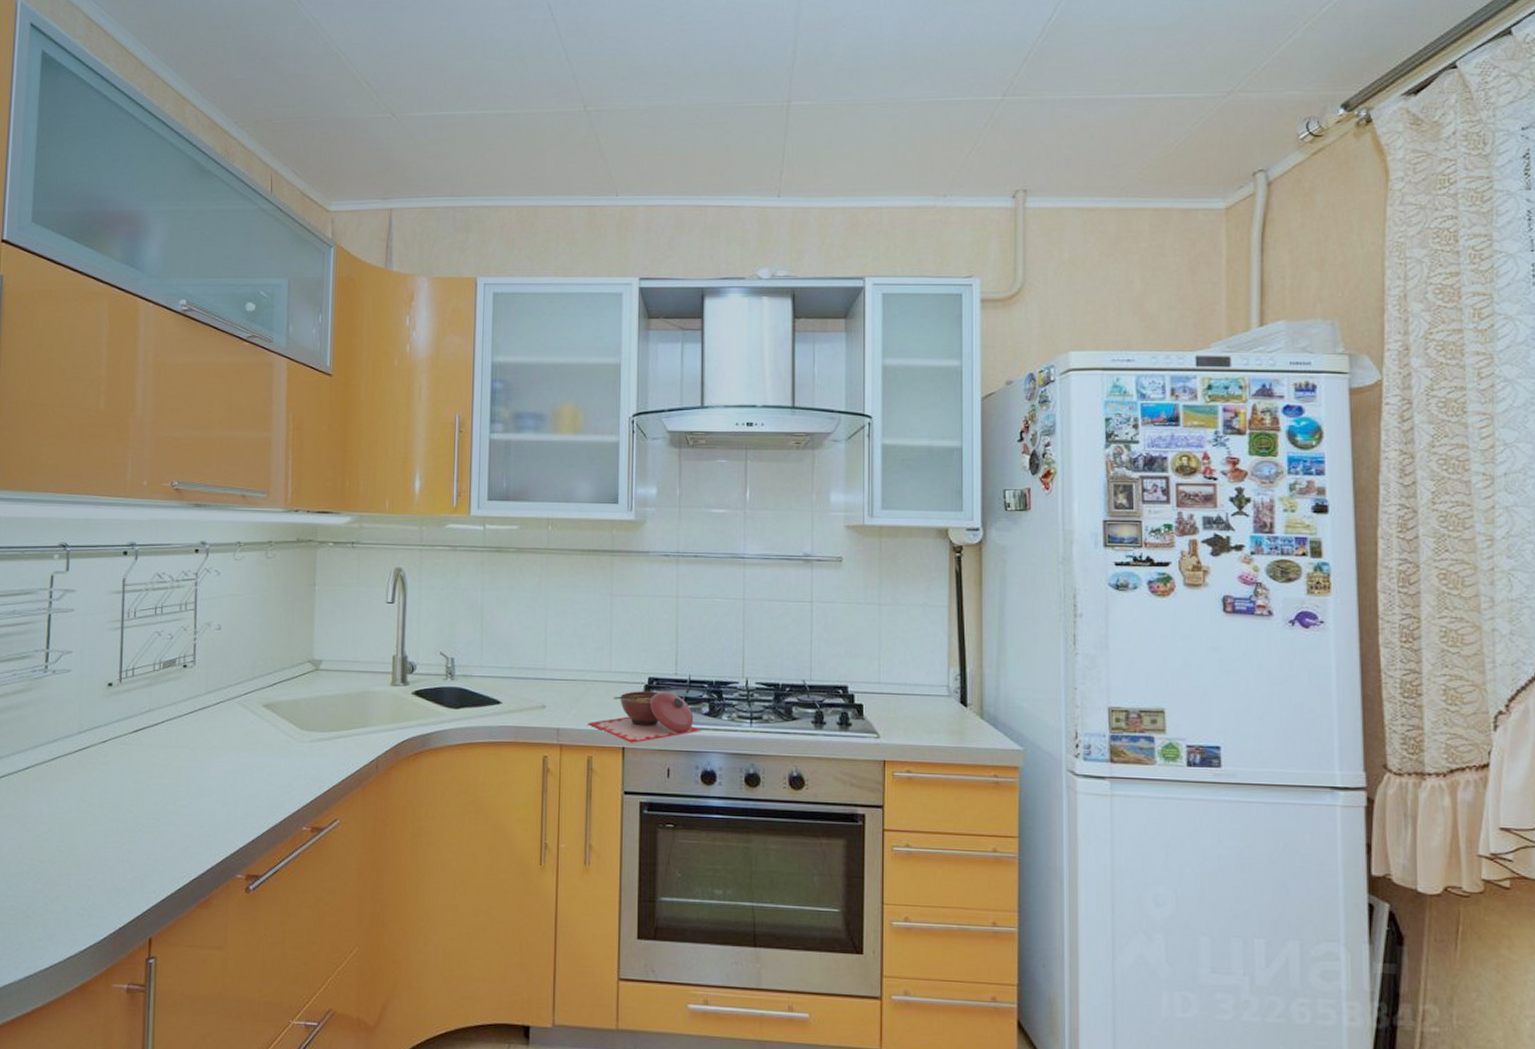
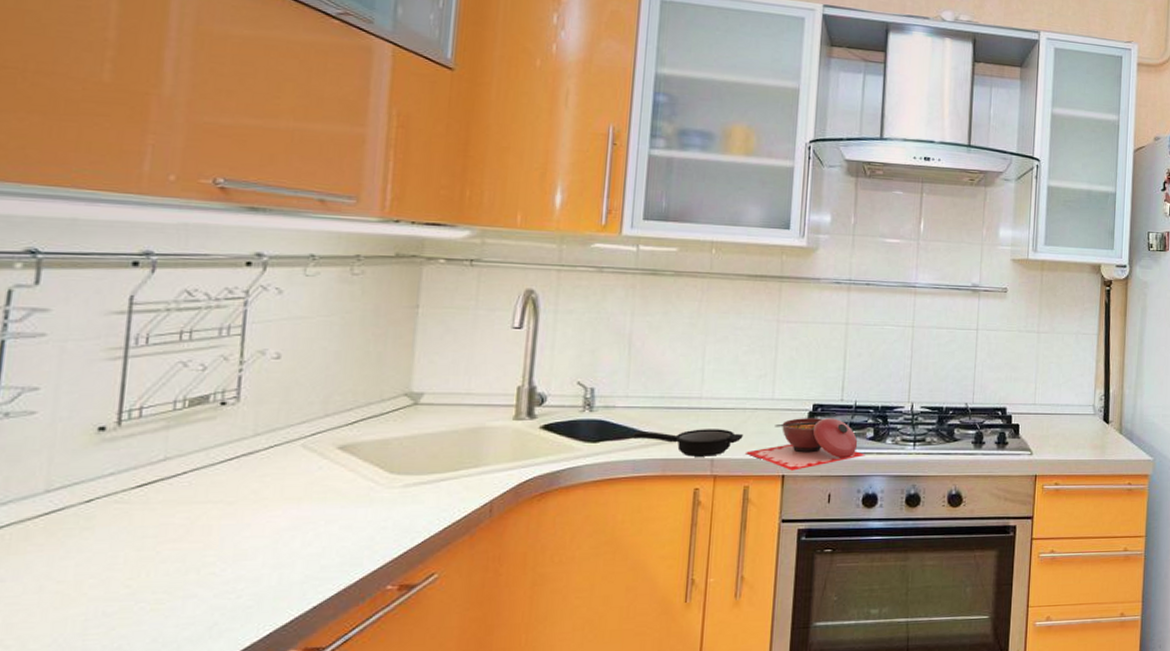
frying pan: none [488,698,584,726] -> present [633,429,743,457]

